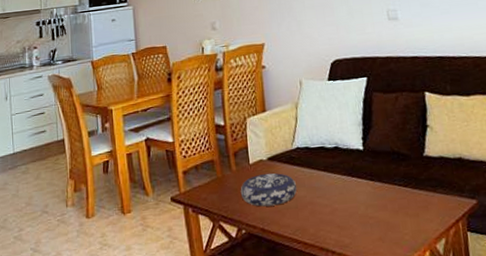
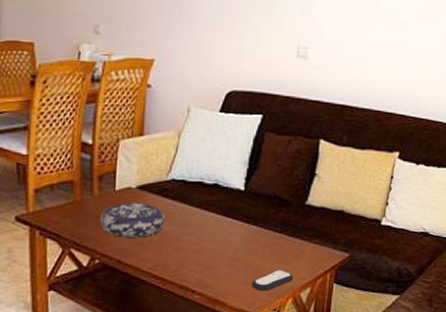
remote control: none [387,223,426,246] -> present [252,270,294,291]

